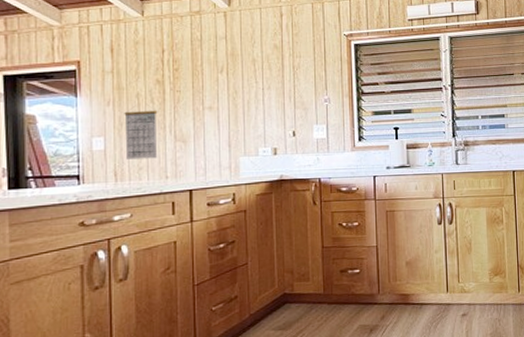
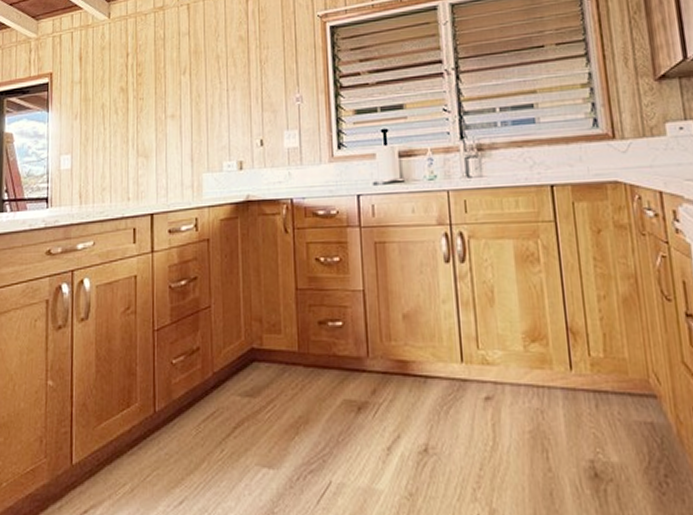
calendar: present [124,105,158,160] -> none [90,116,121,179]

